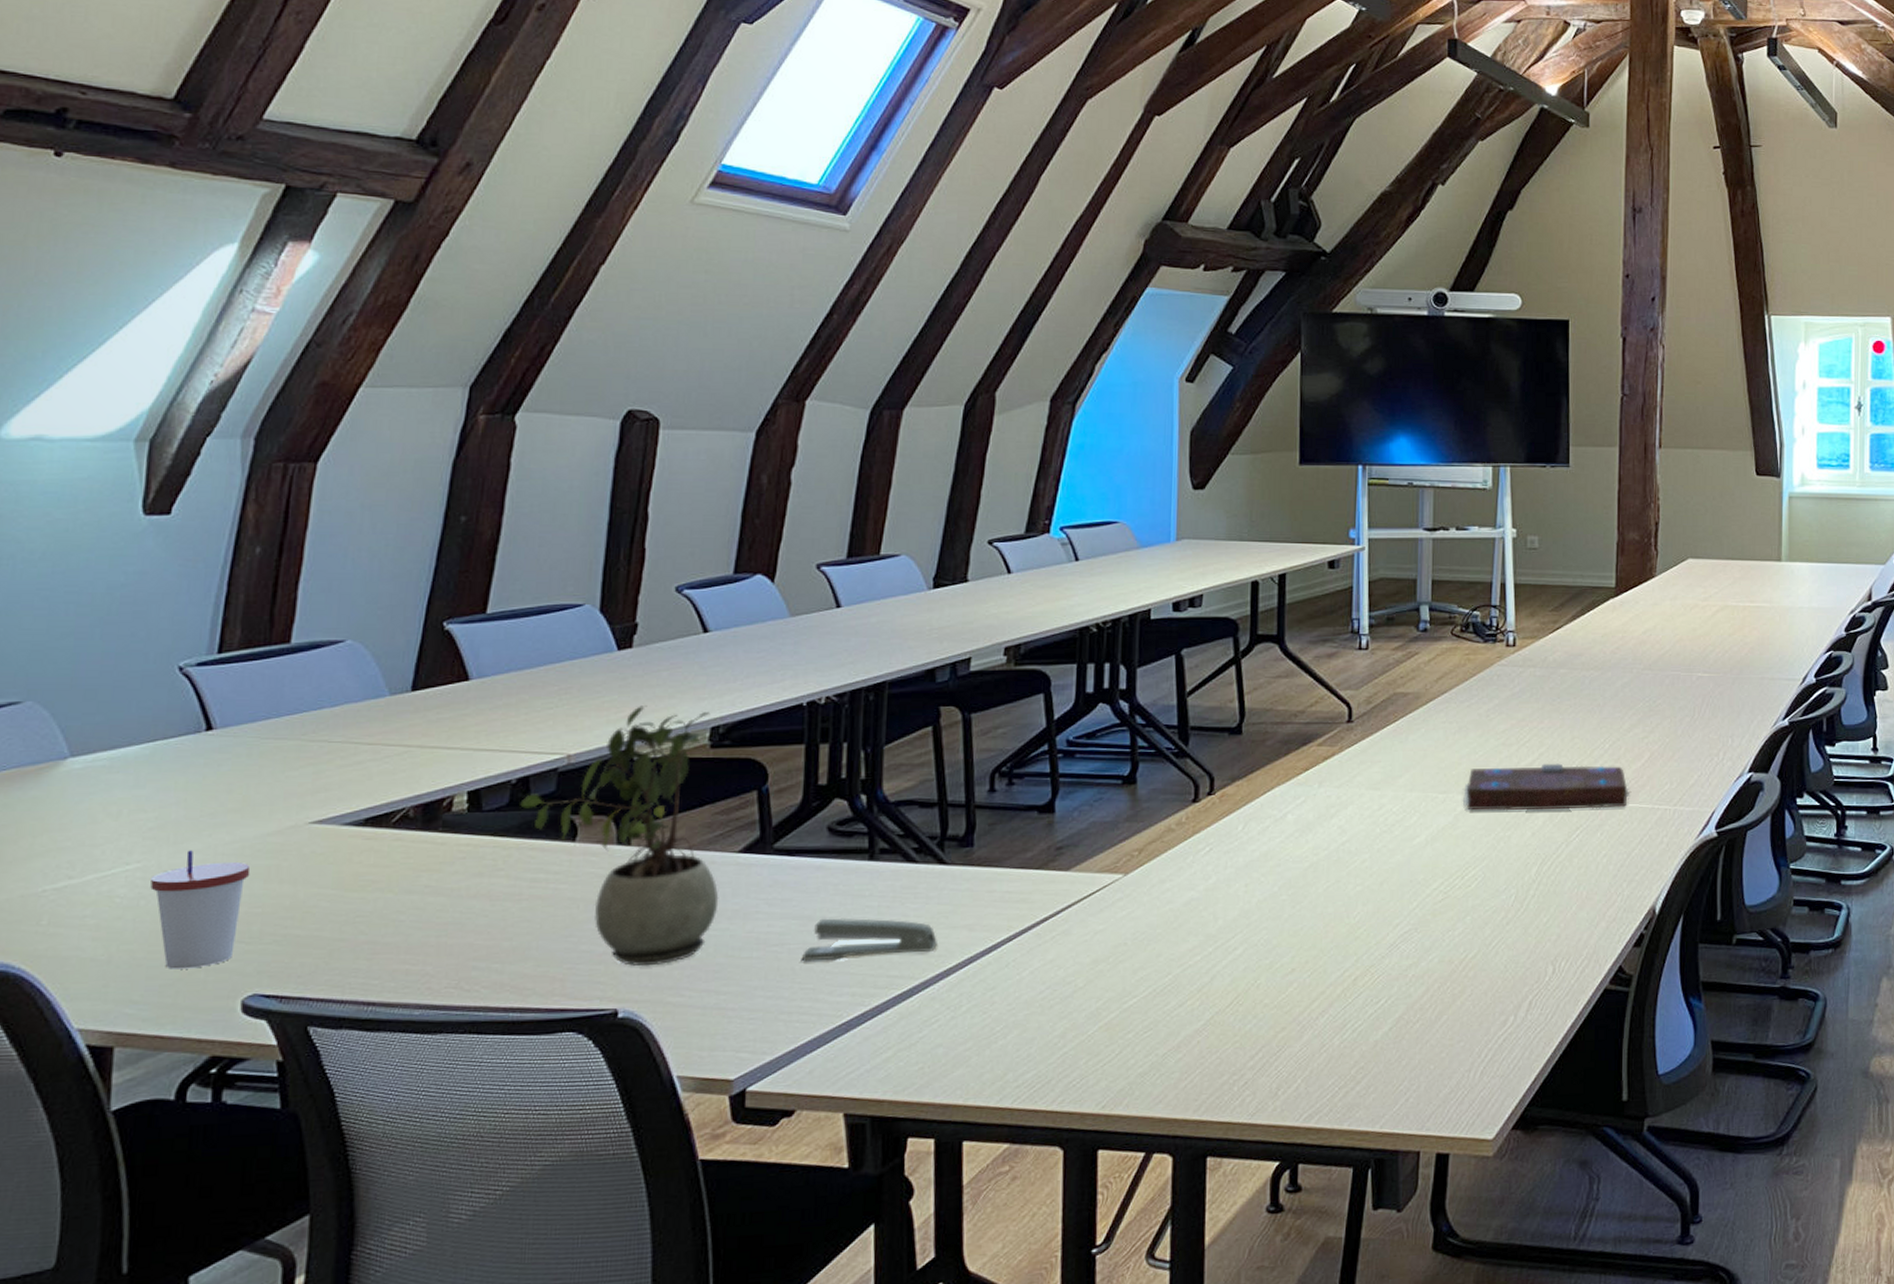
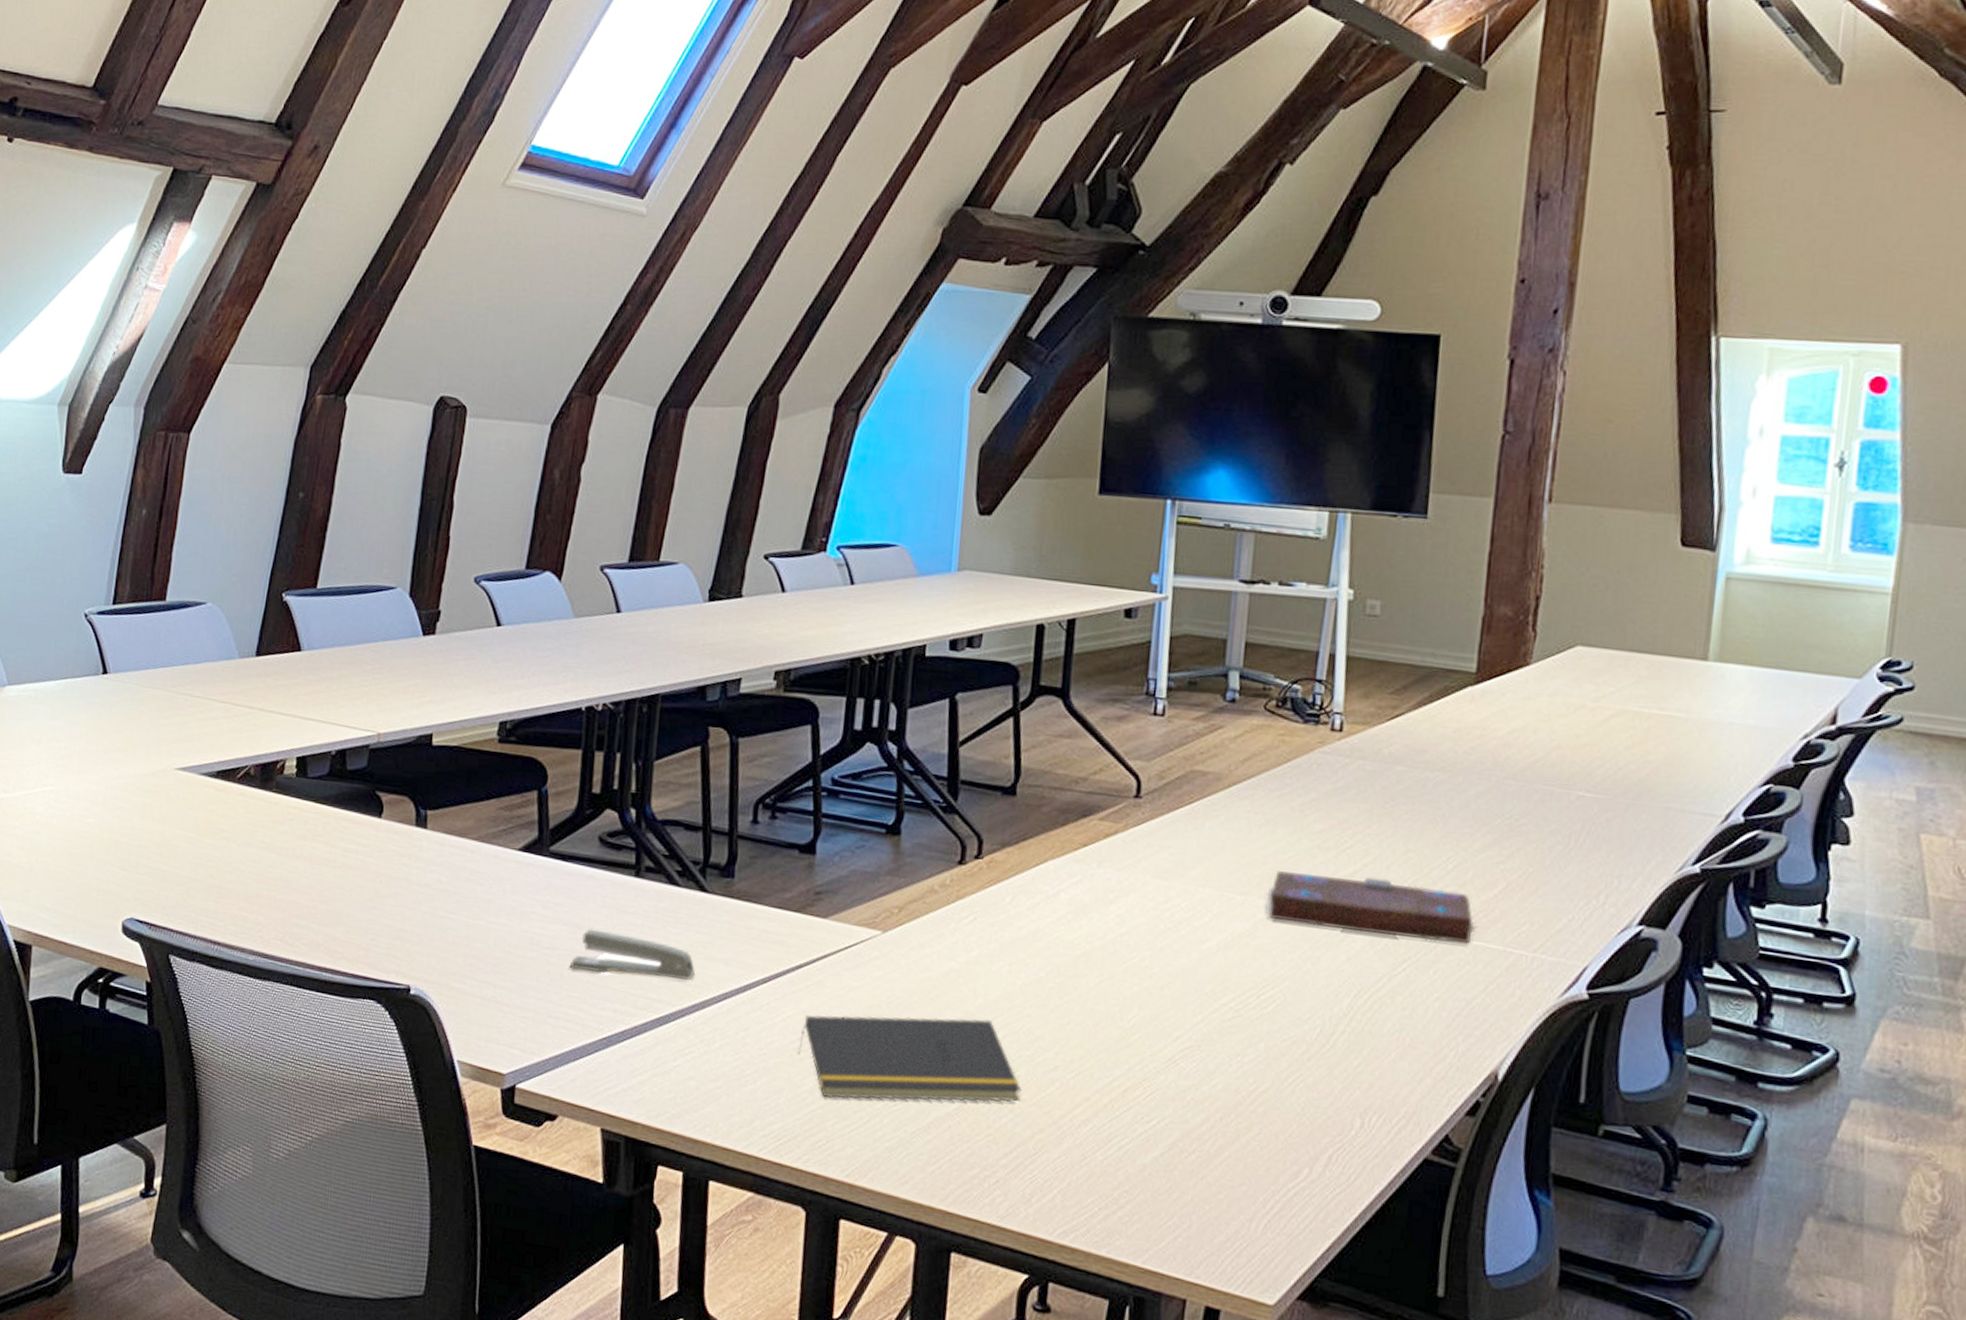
cup: present [150,850,251,969] -> none [60,780,132,887]
potted plant: present [520,706,719,966] -> none [338,693,500,950]
notepad: none [1048,938,1263,1039] -> present [798,1014,1022,1103]

